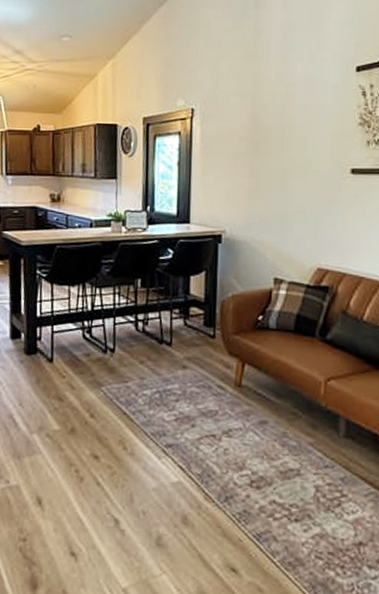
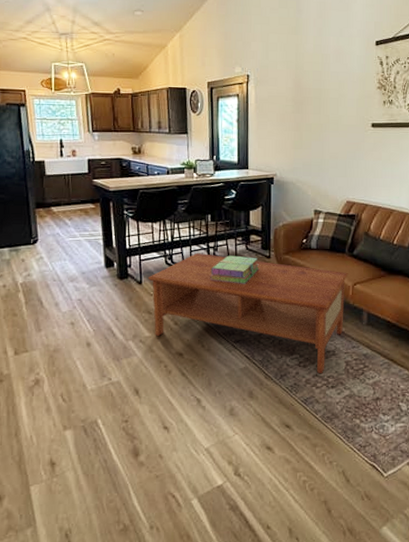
coffee table: none [60,327,320,501] -> present [147,253,349,374]
stack of books: none [137,331,200,370] -> present [210,255,259,284]

